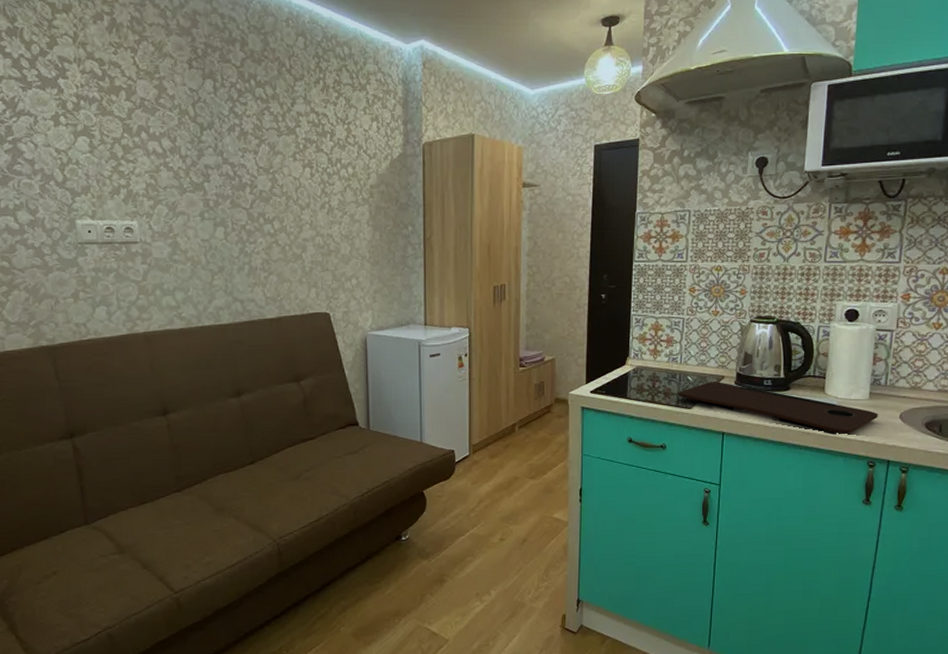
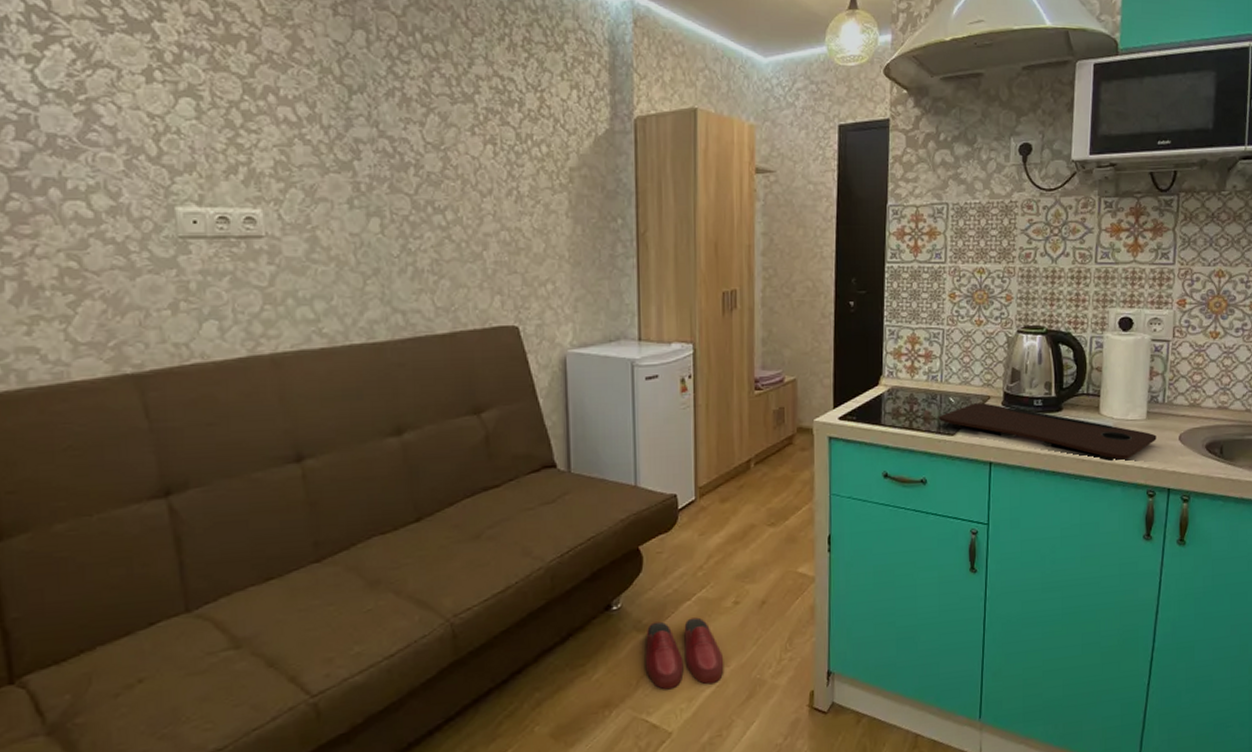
slippers: none [427,549,491,606] -> present [645,617,724,690]

